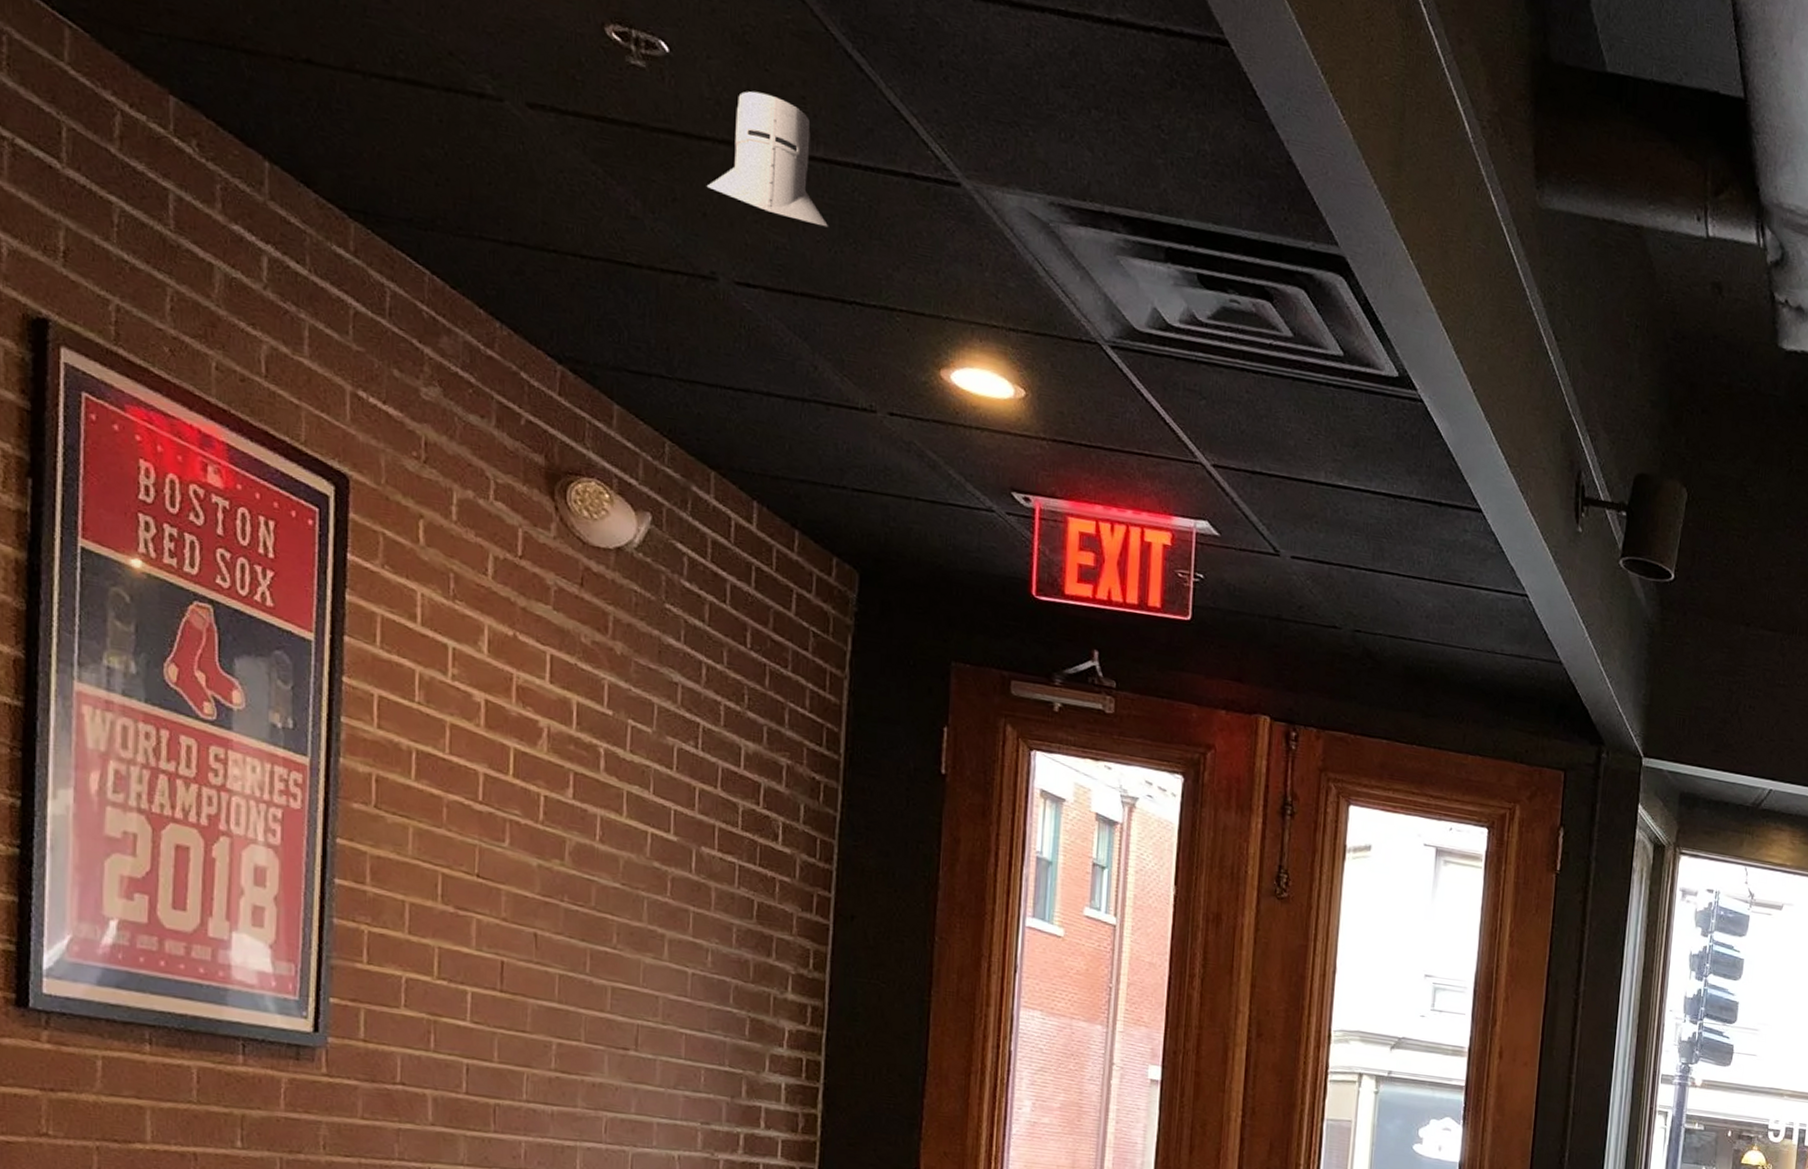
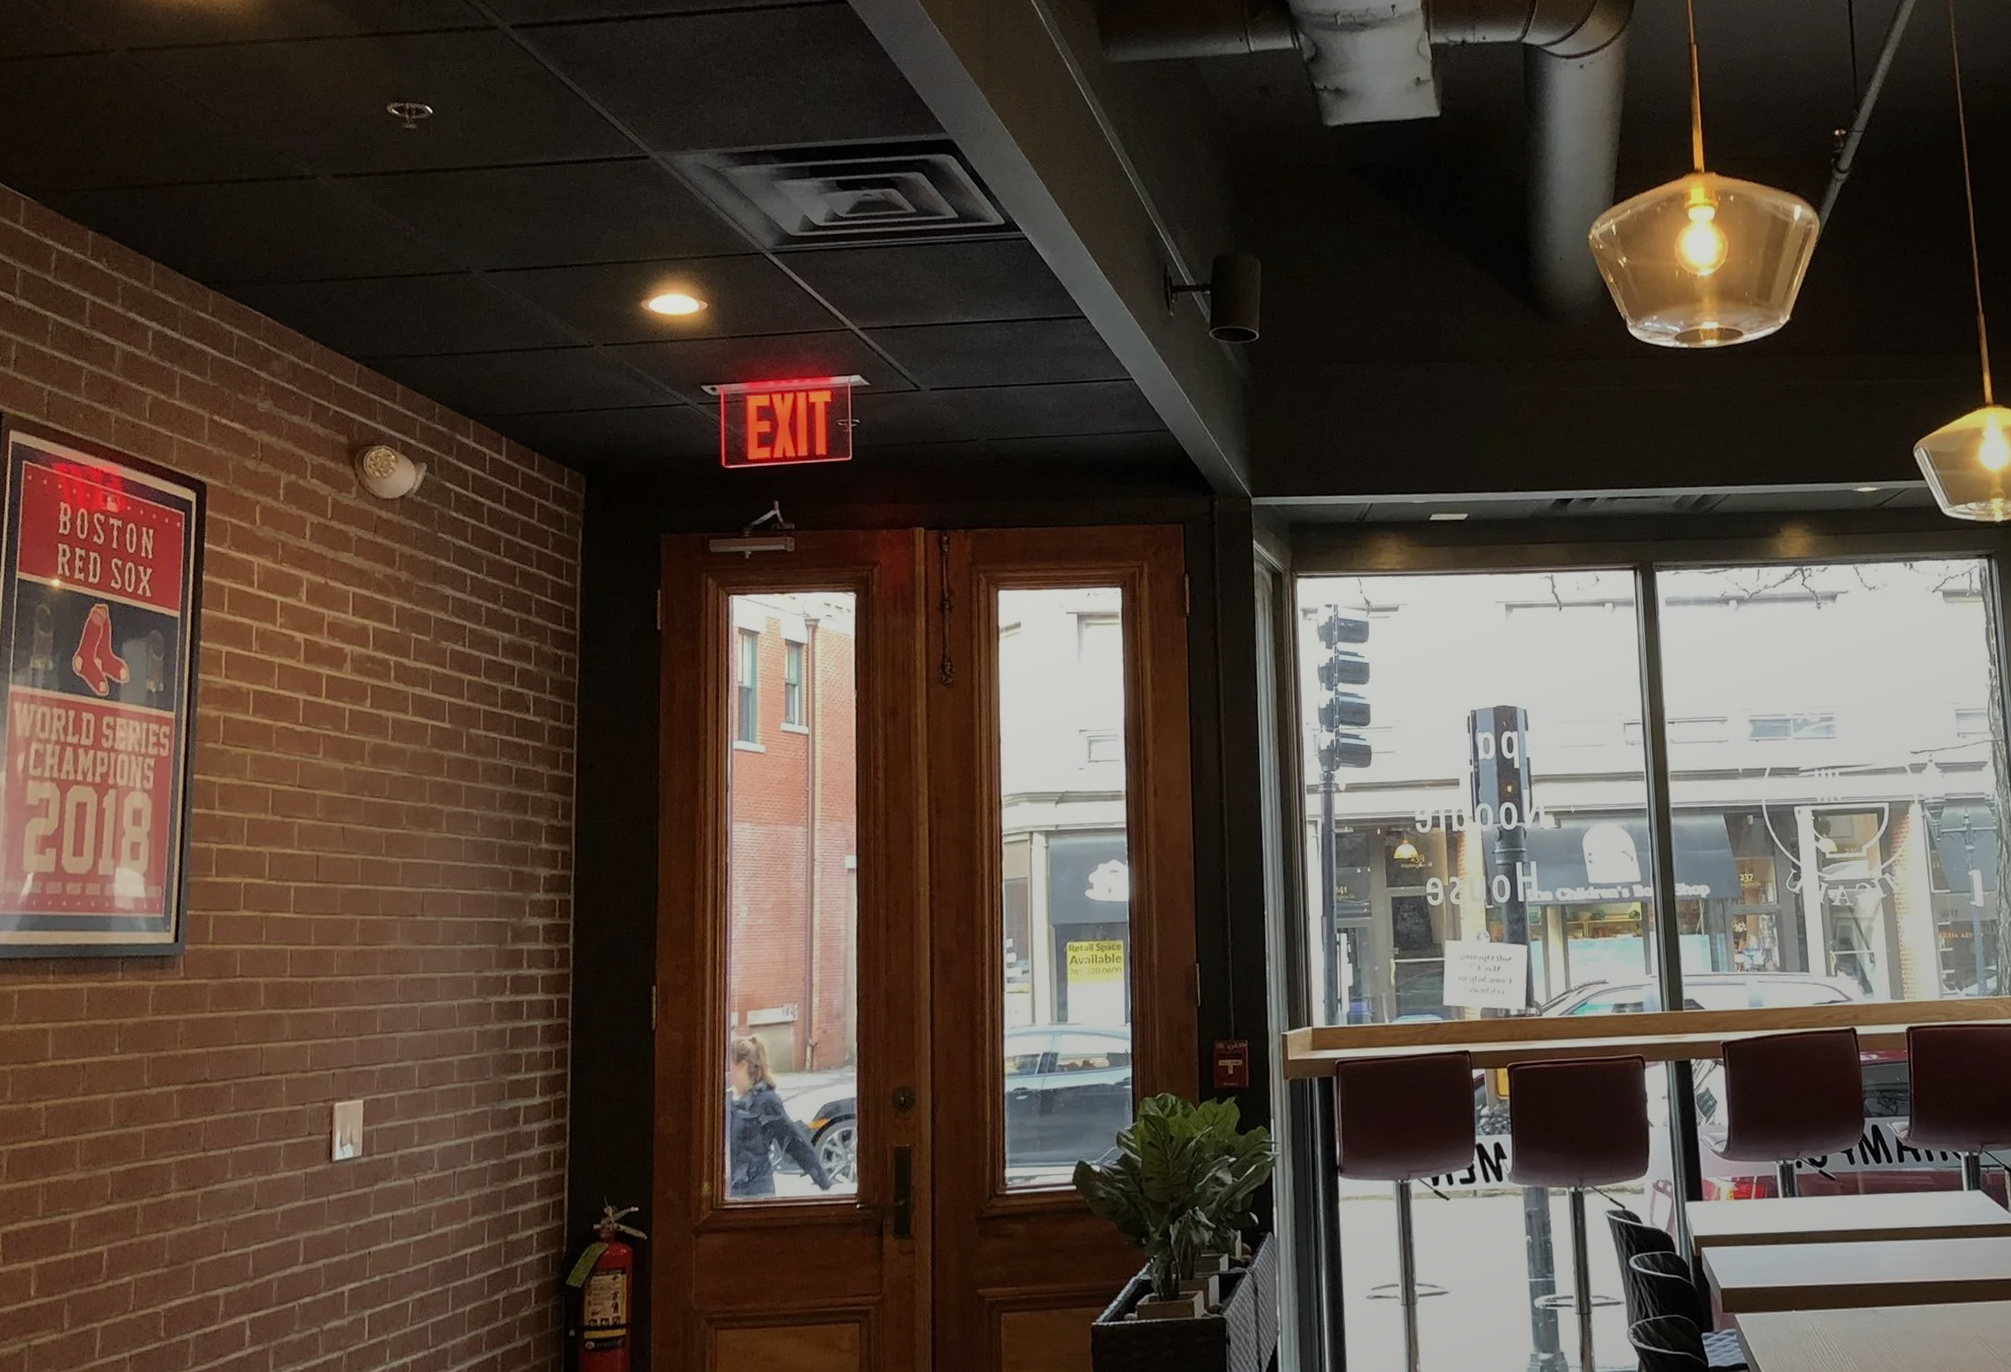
knight helmet: present [706,91,829,228] -> none [461,125,553,214]

